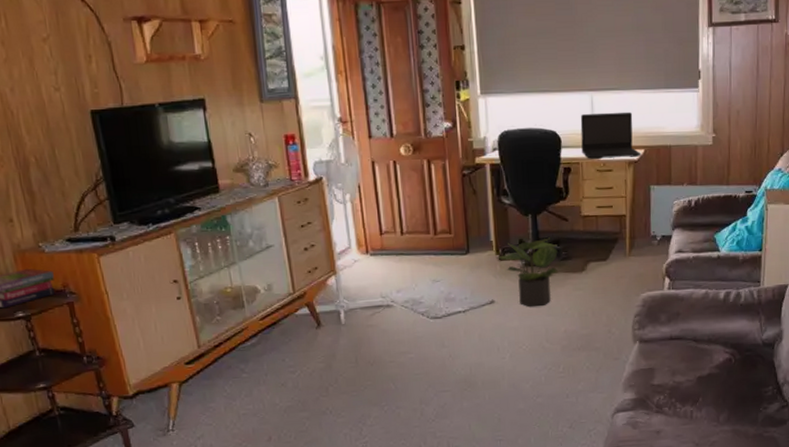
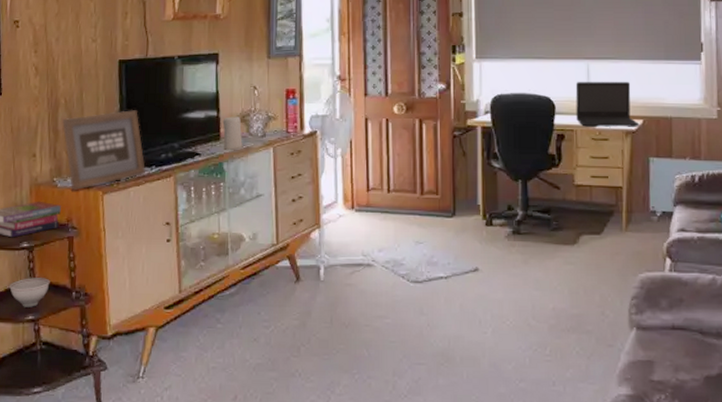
bowl: none [11,345,57,376] -> present [9,278,50,307]
picture frame: none [37,165,143,255] -> present [62,110,146,191]
candle: none [219,166,245,202] -> present [222,117,243,150]
potted plant: present [496,237,559,307] -> none [483,205,549,279]

